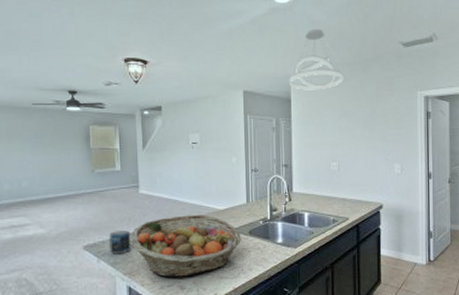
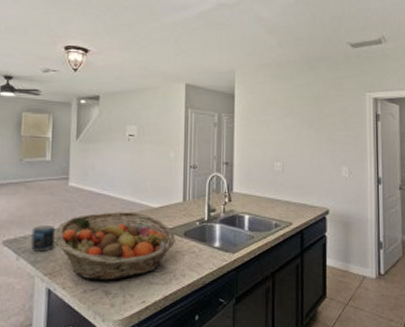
pendant light: present [289,28,343,90] -> none [234,25,290,87]

